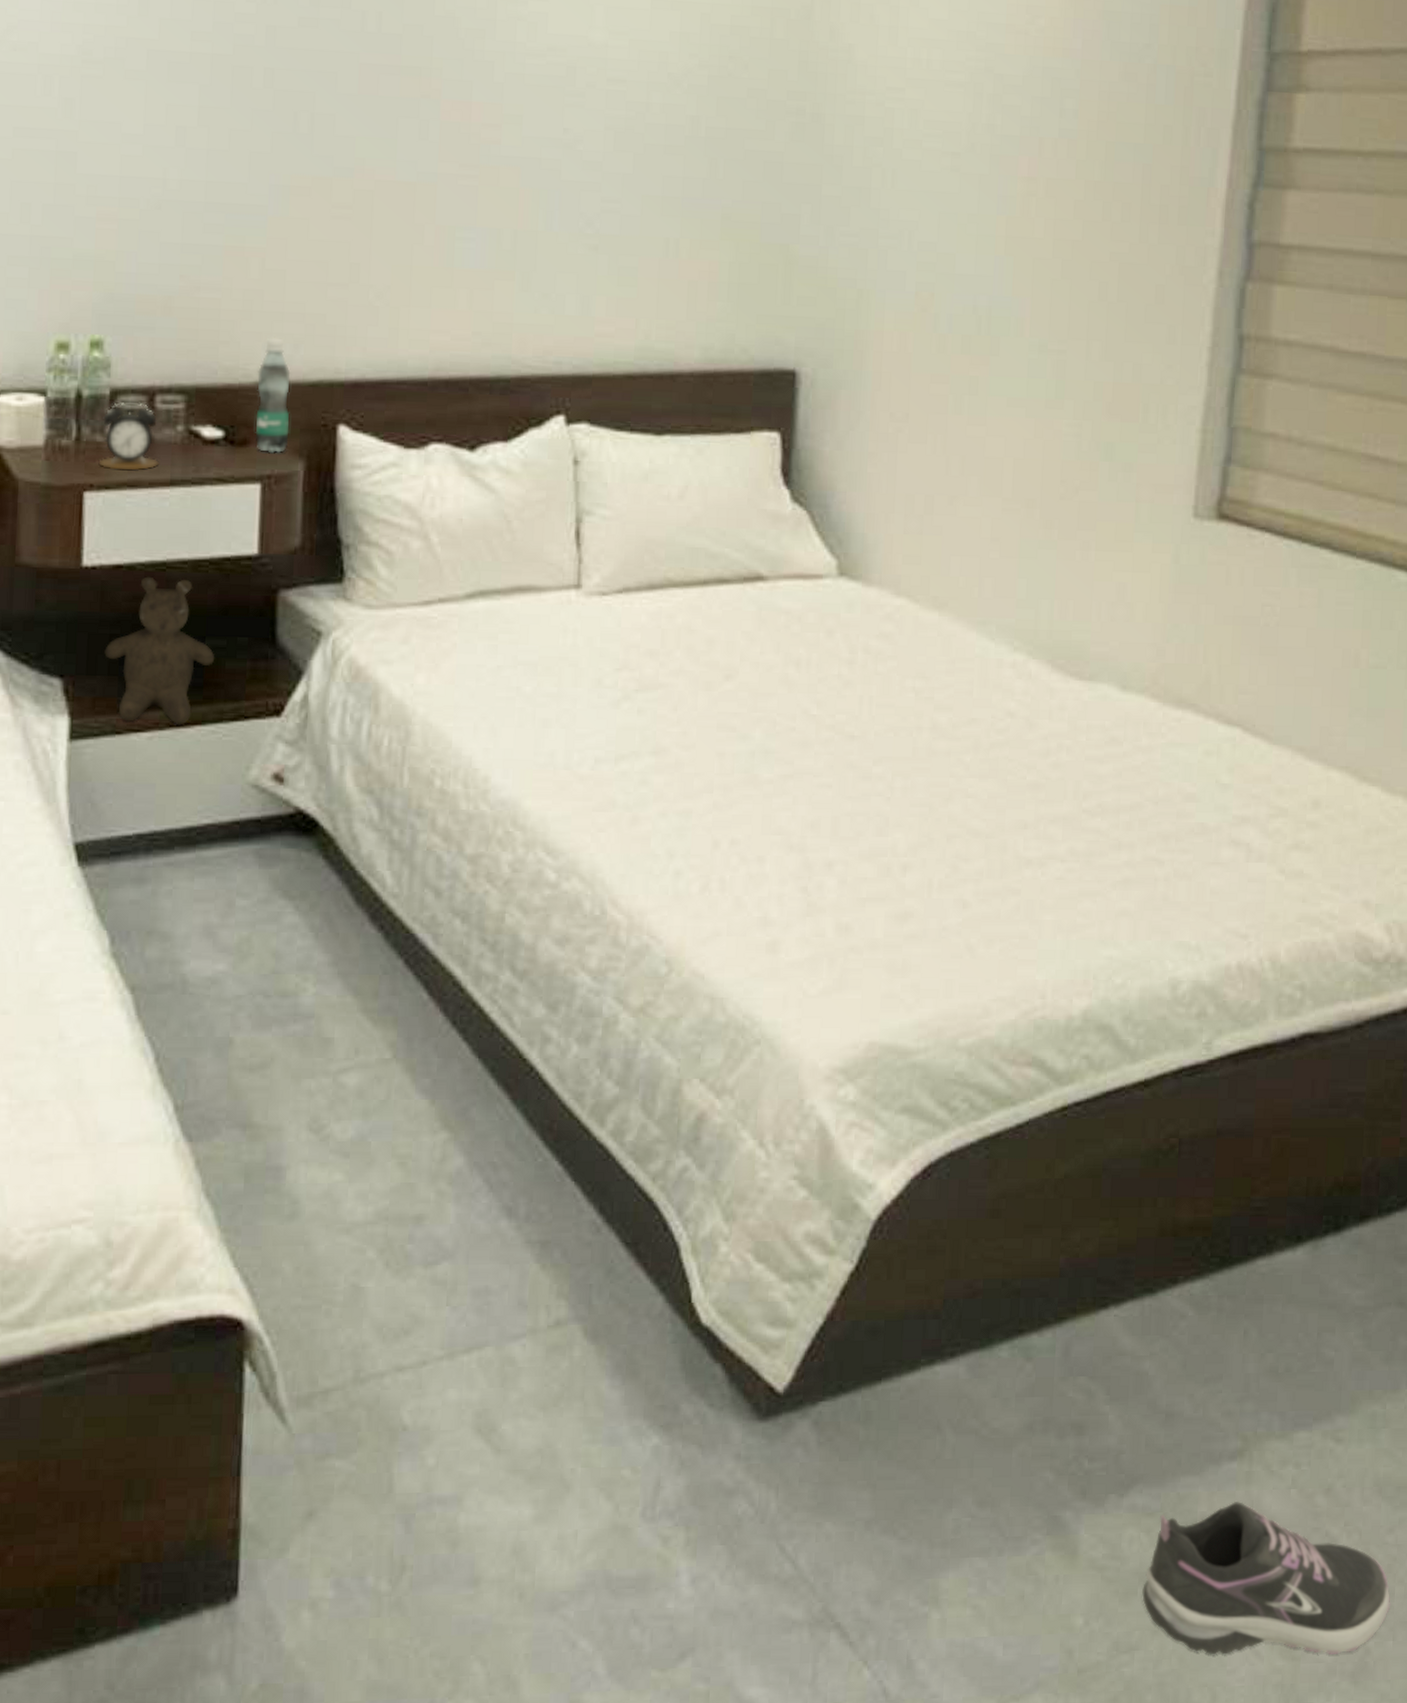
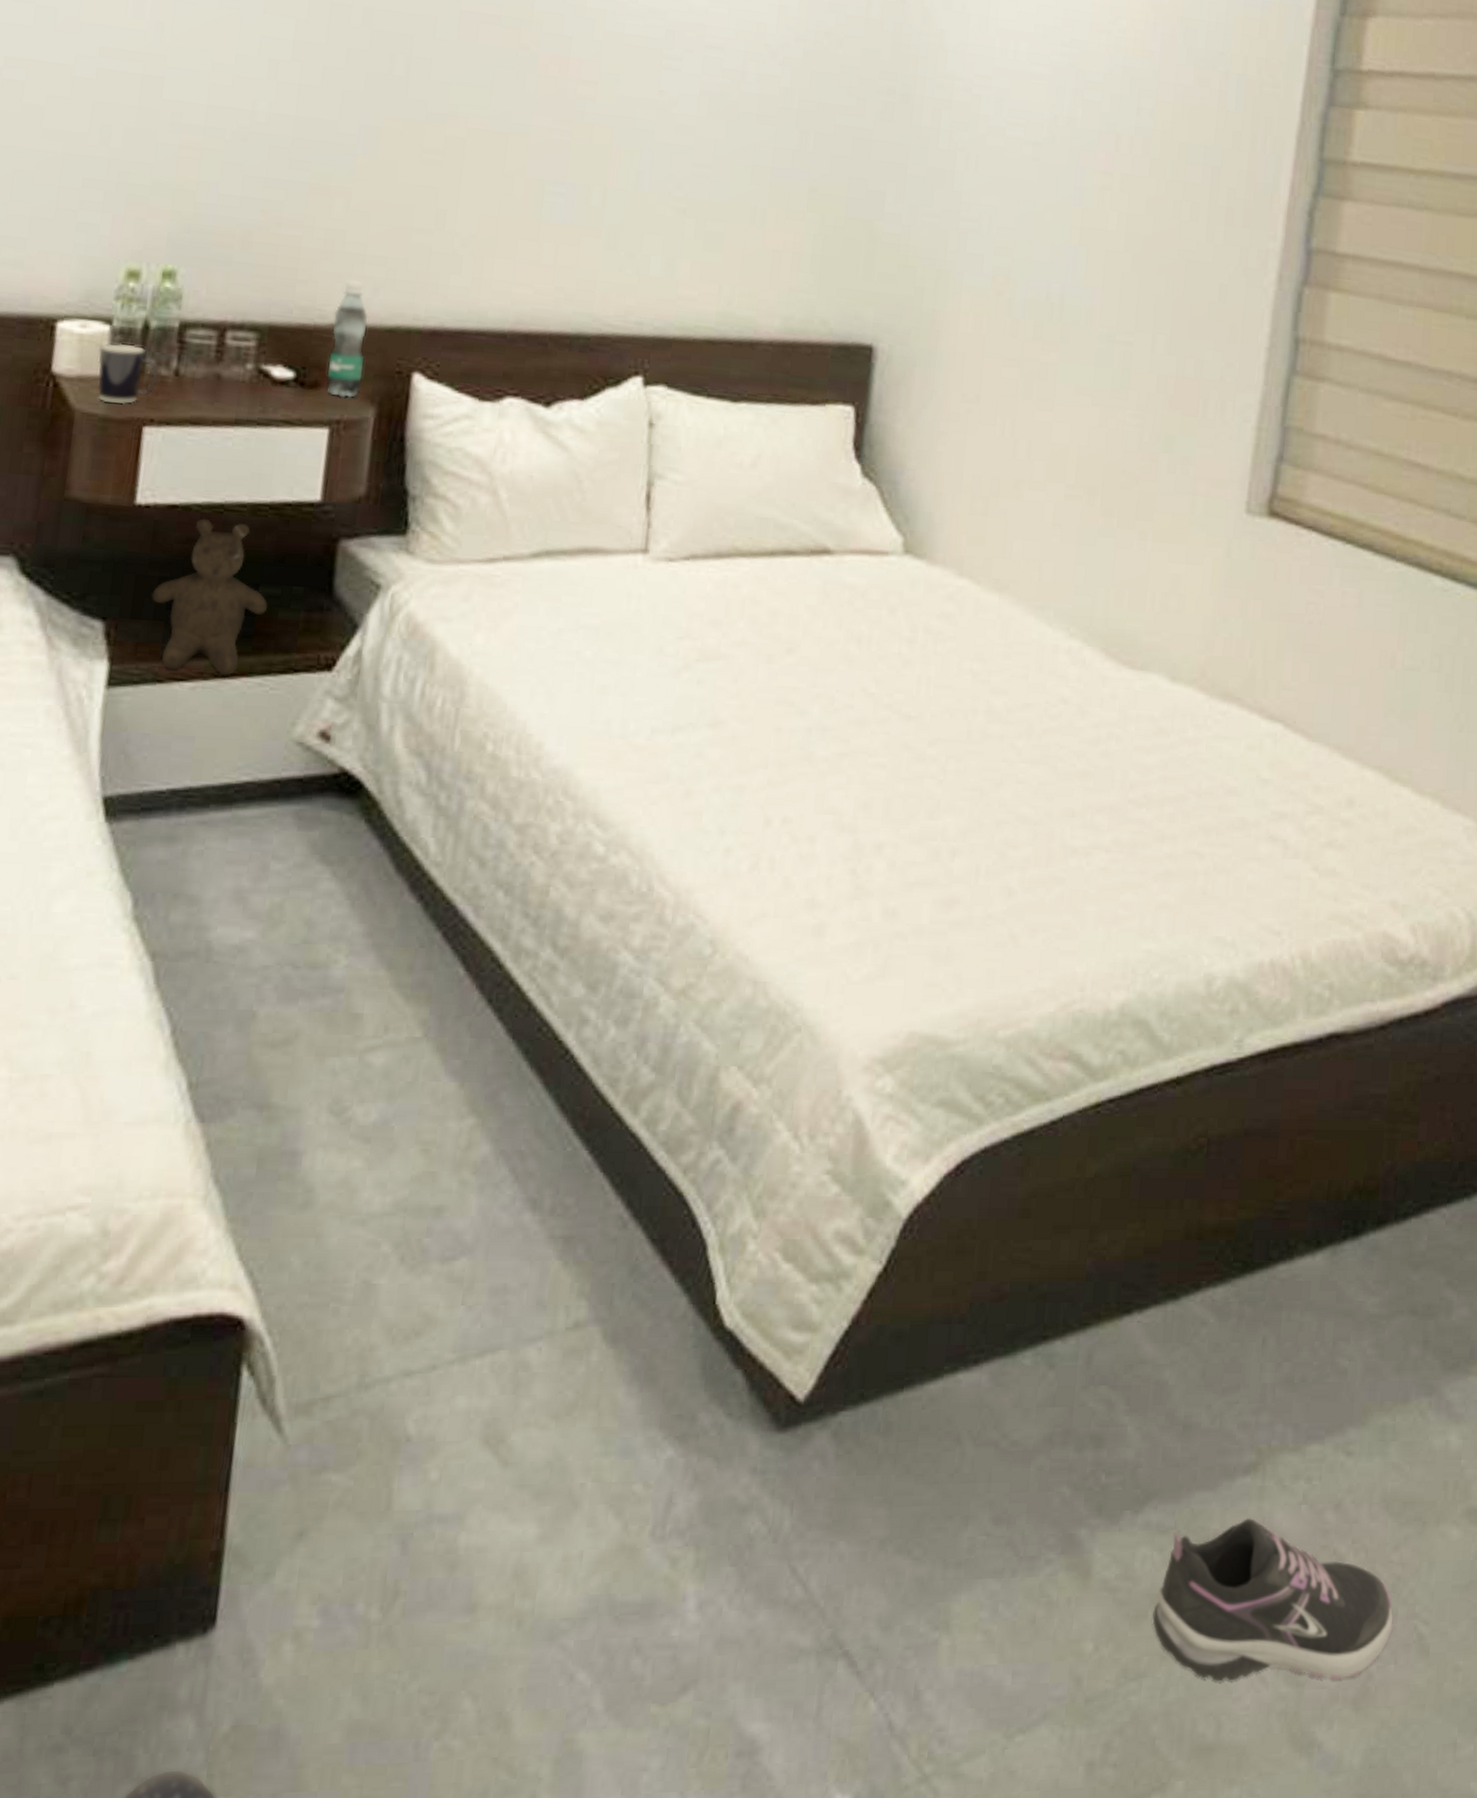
mug: none [35,413,94,472] -> present [97,343,159,405]
alarm clock: present [98,402,159,471] -> none [161,336,226,408]

